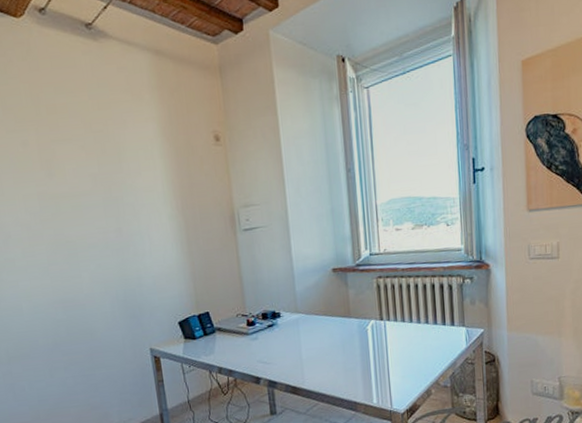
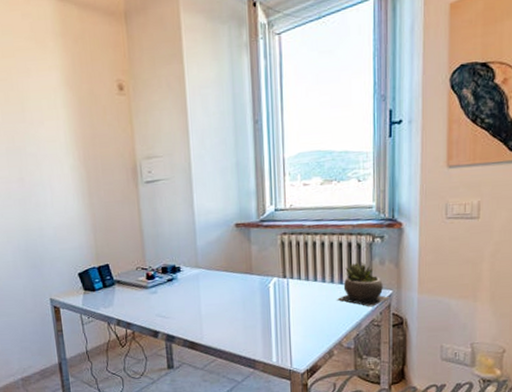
succulent plant: none [432,302,482,346] -> present [337,262,391,307]

